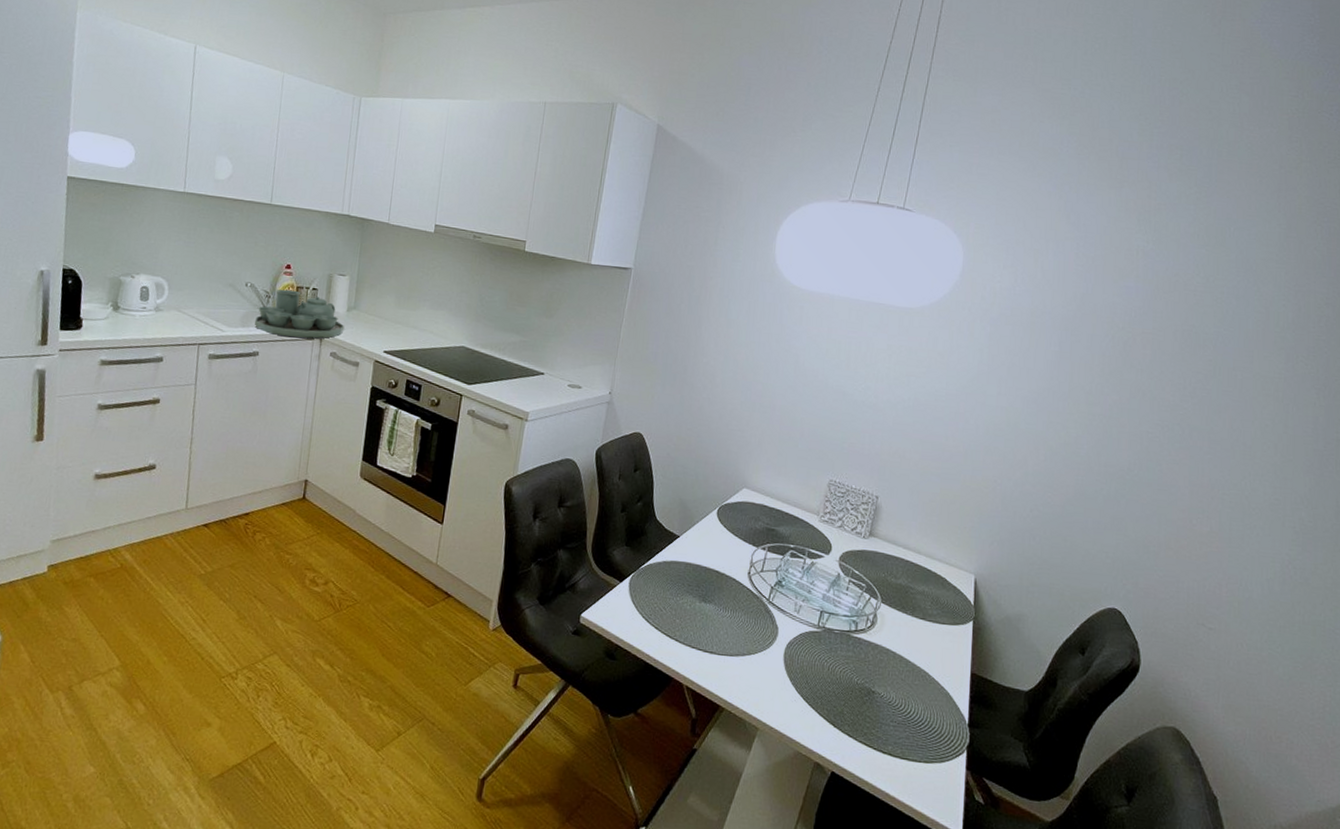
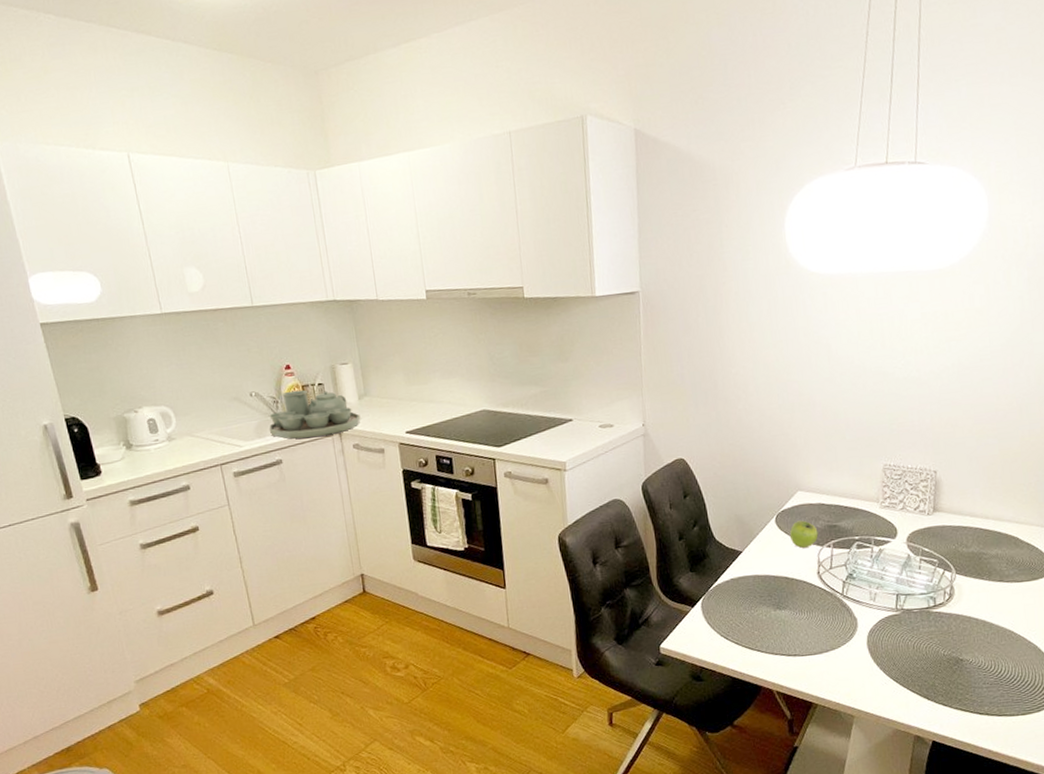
fruit: none [728,517,756,546] -> present [789,520,819,548]

